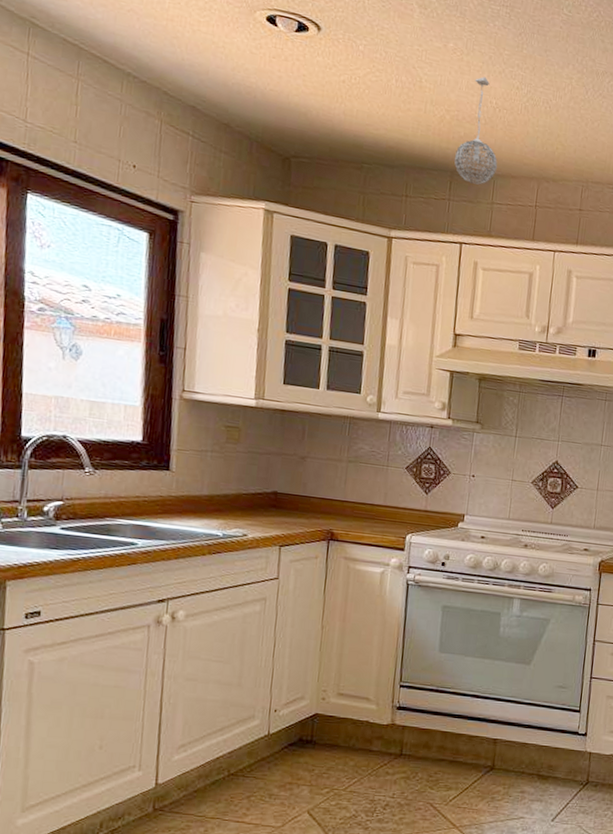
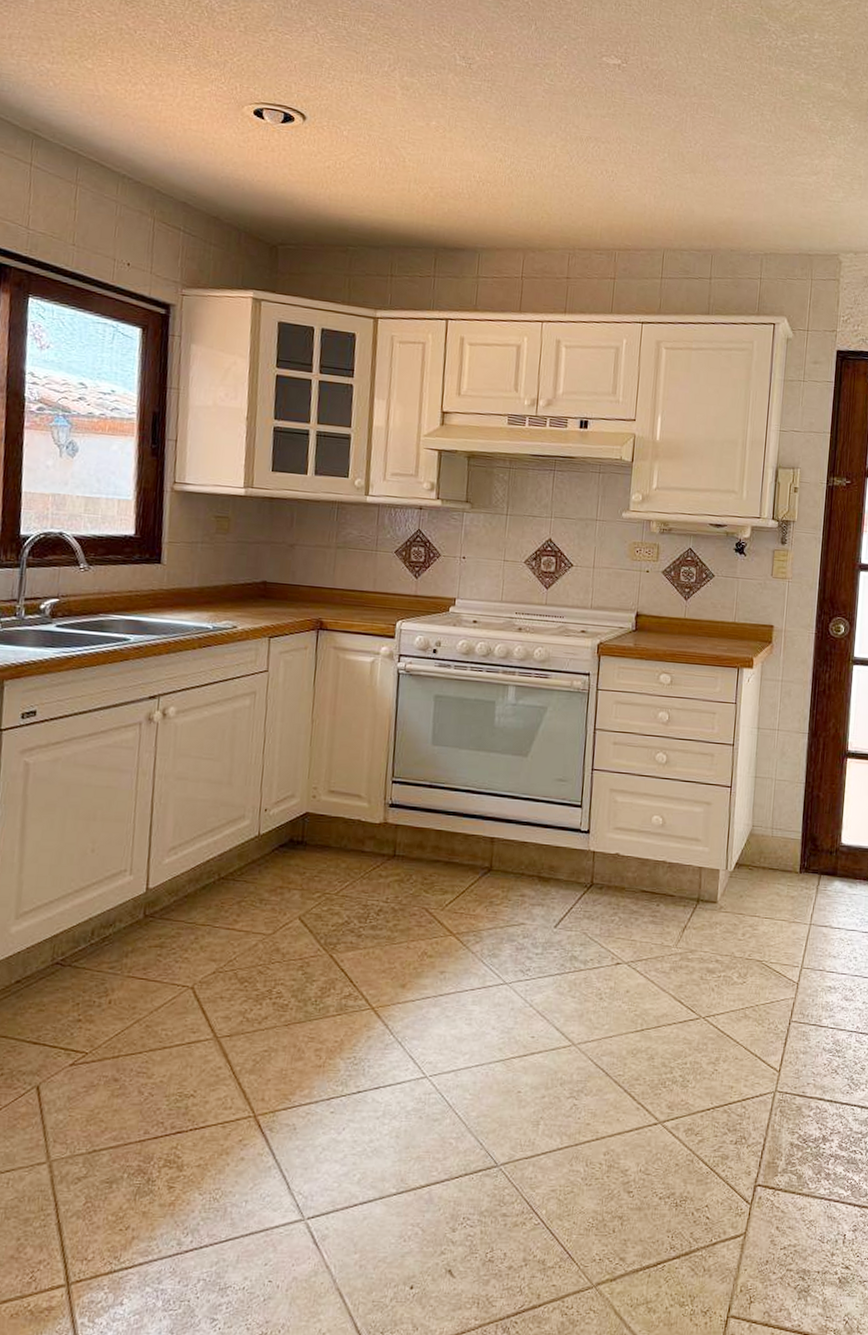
pendant light: present [454,76,498,185] -> none [438,152,483,260]

